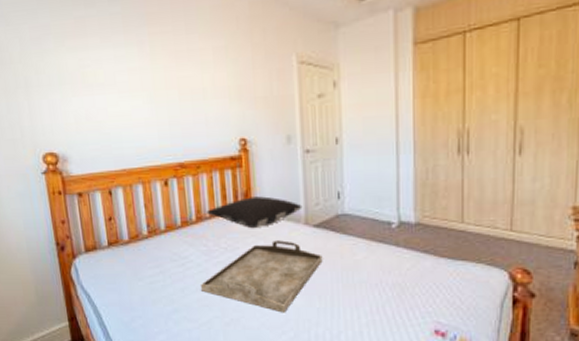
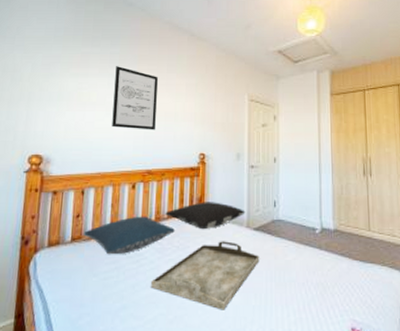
wall art: none [120,31,181,114] -> present [112,66,158,130]
pillow: none [120,216,220,259] -> present [84,216,175,255]

